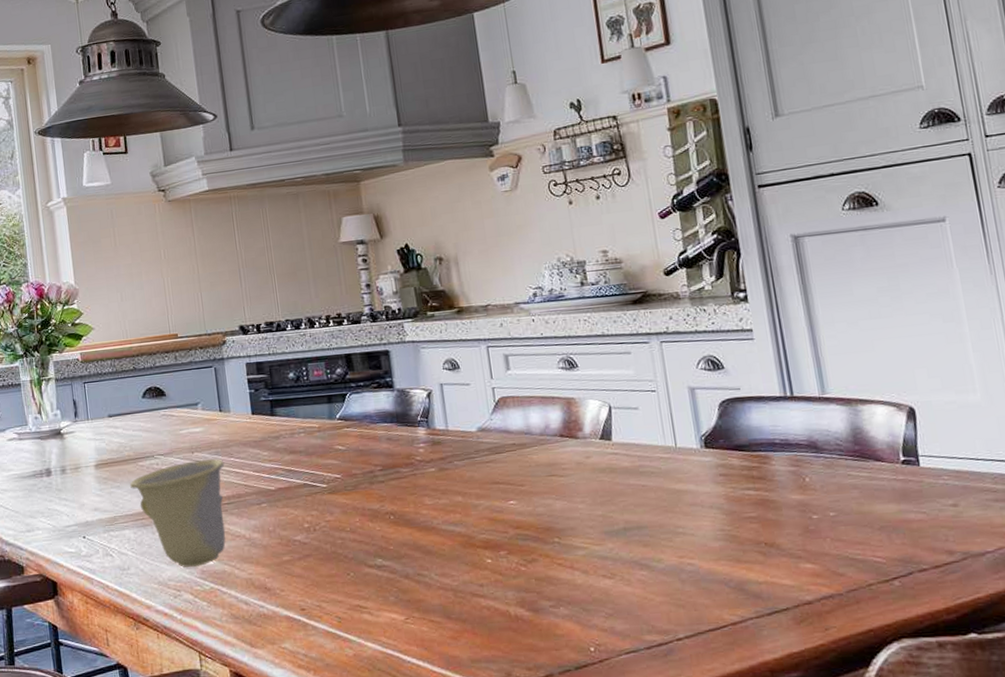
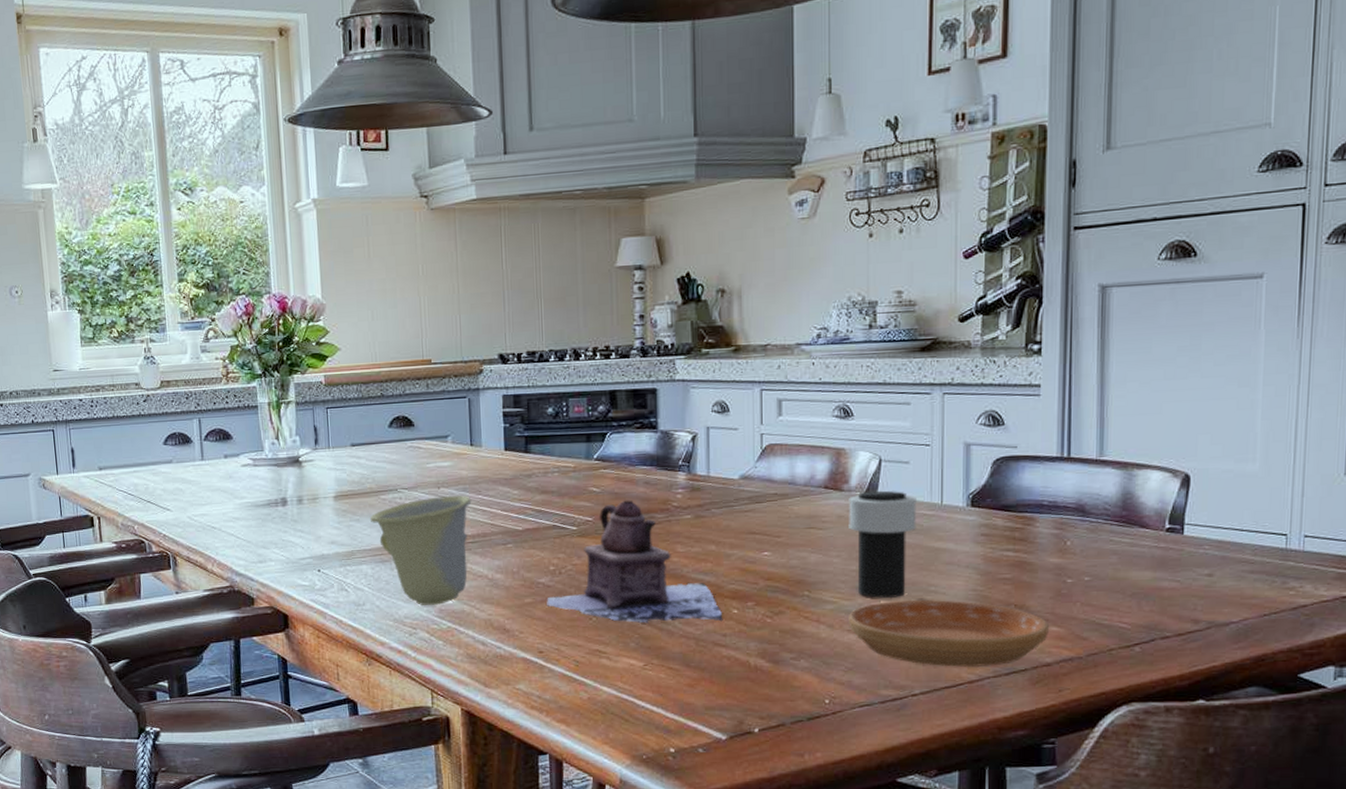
teapot: none [304,456,478,577] -> present [547,500,723,624]
cup: none [585,436,655,542] -> present [849,490,917,599]
saucer: none [601,541,804,609] -> present [849,600,1049,667]

